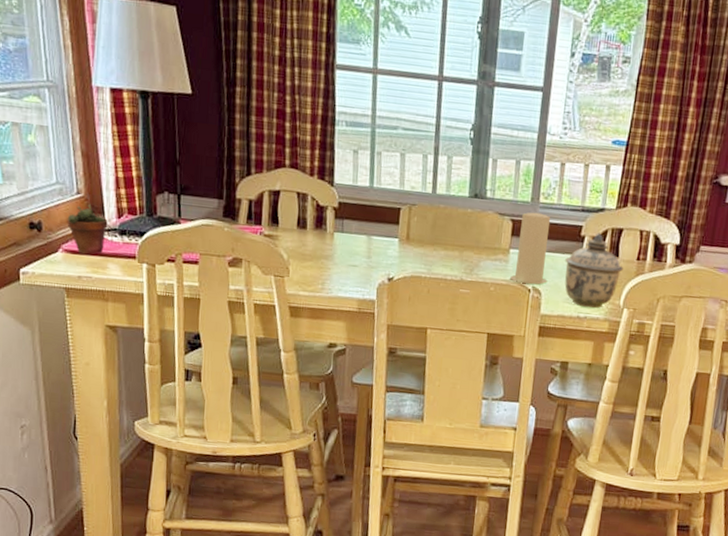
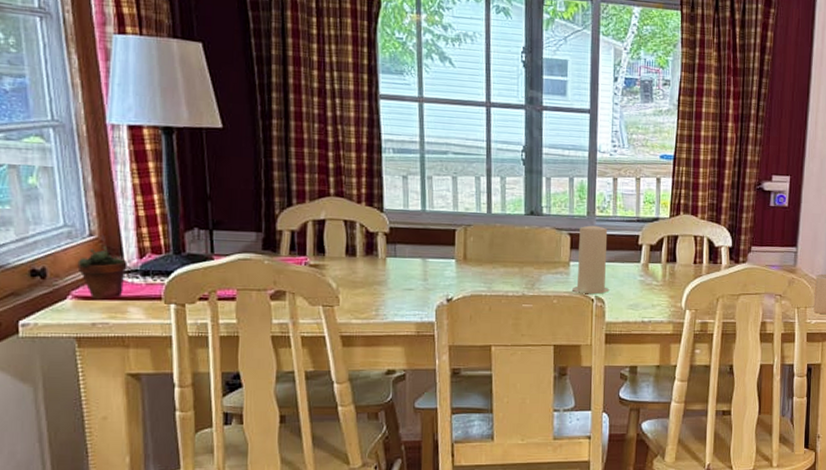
lidded jar: present [564,233,623,309] -> none [625,241,682,313]

